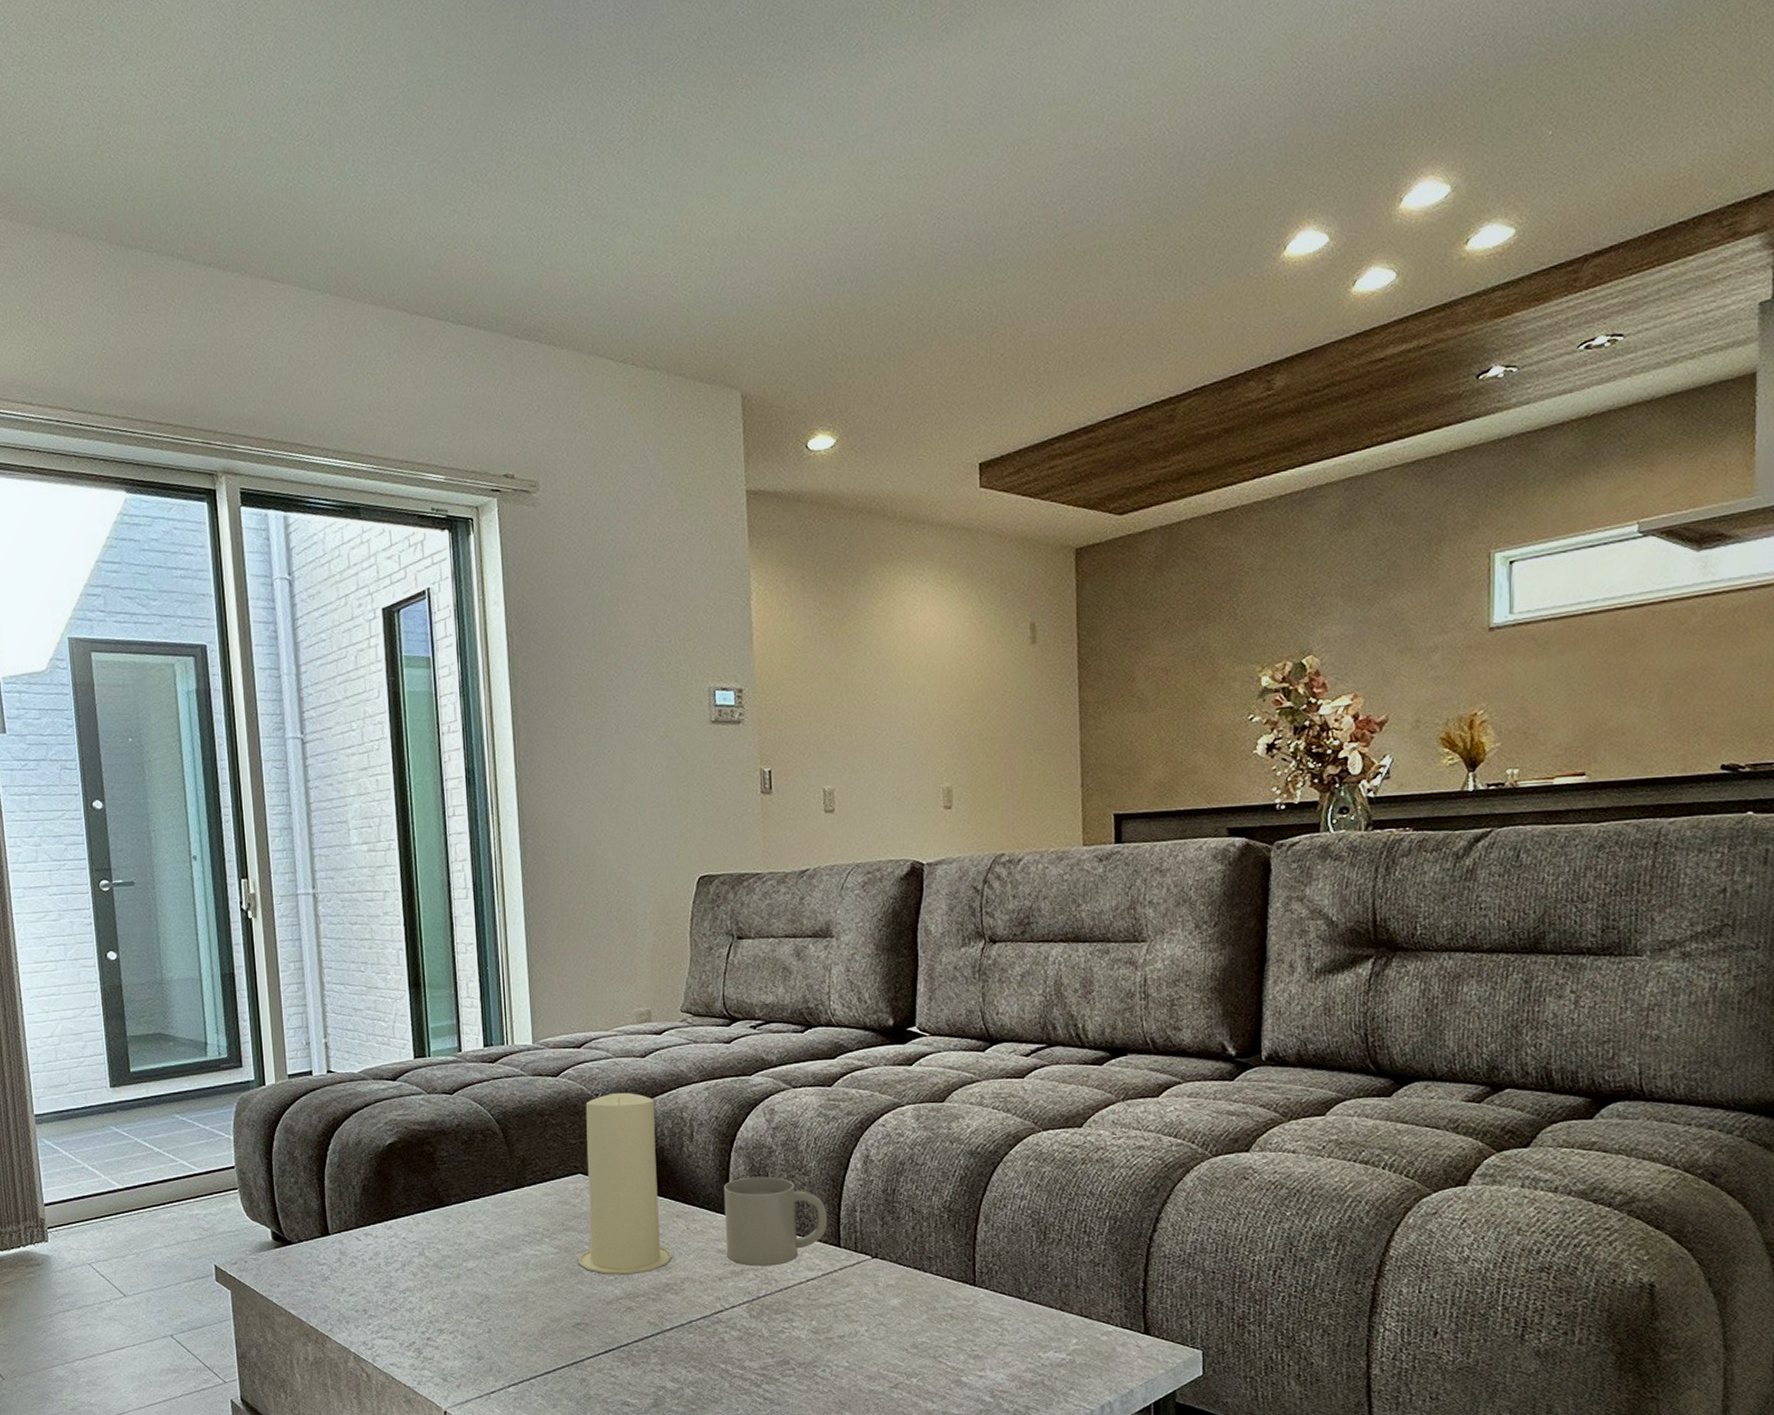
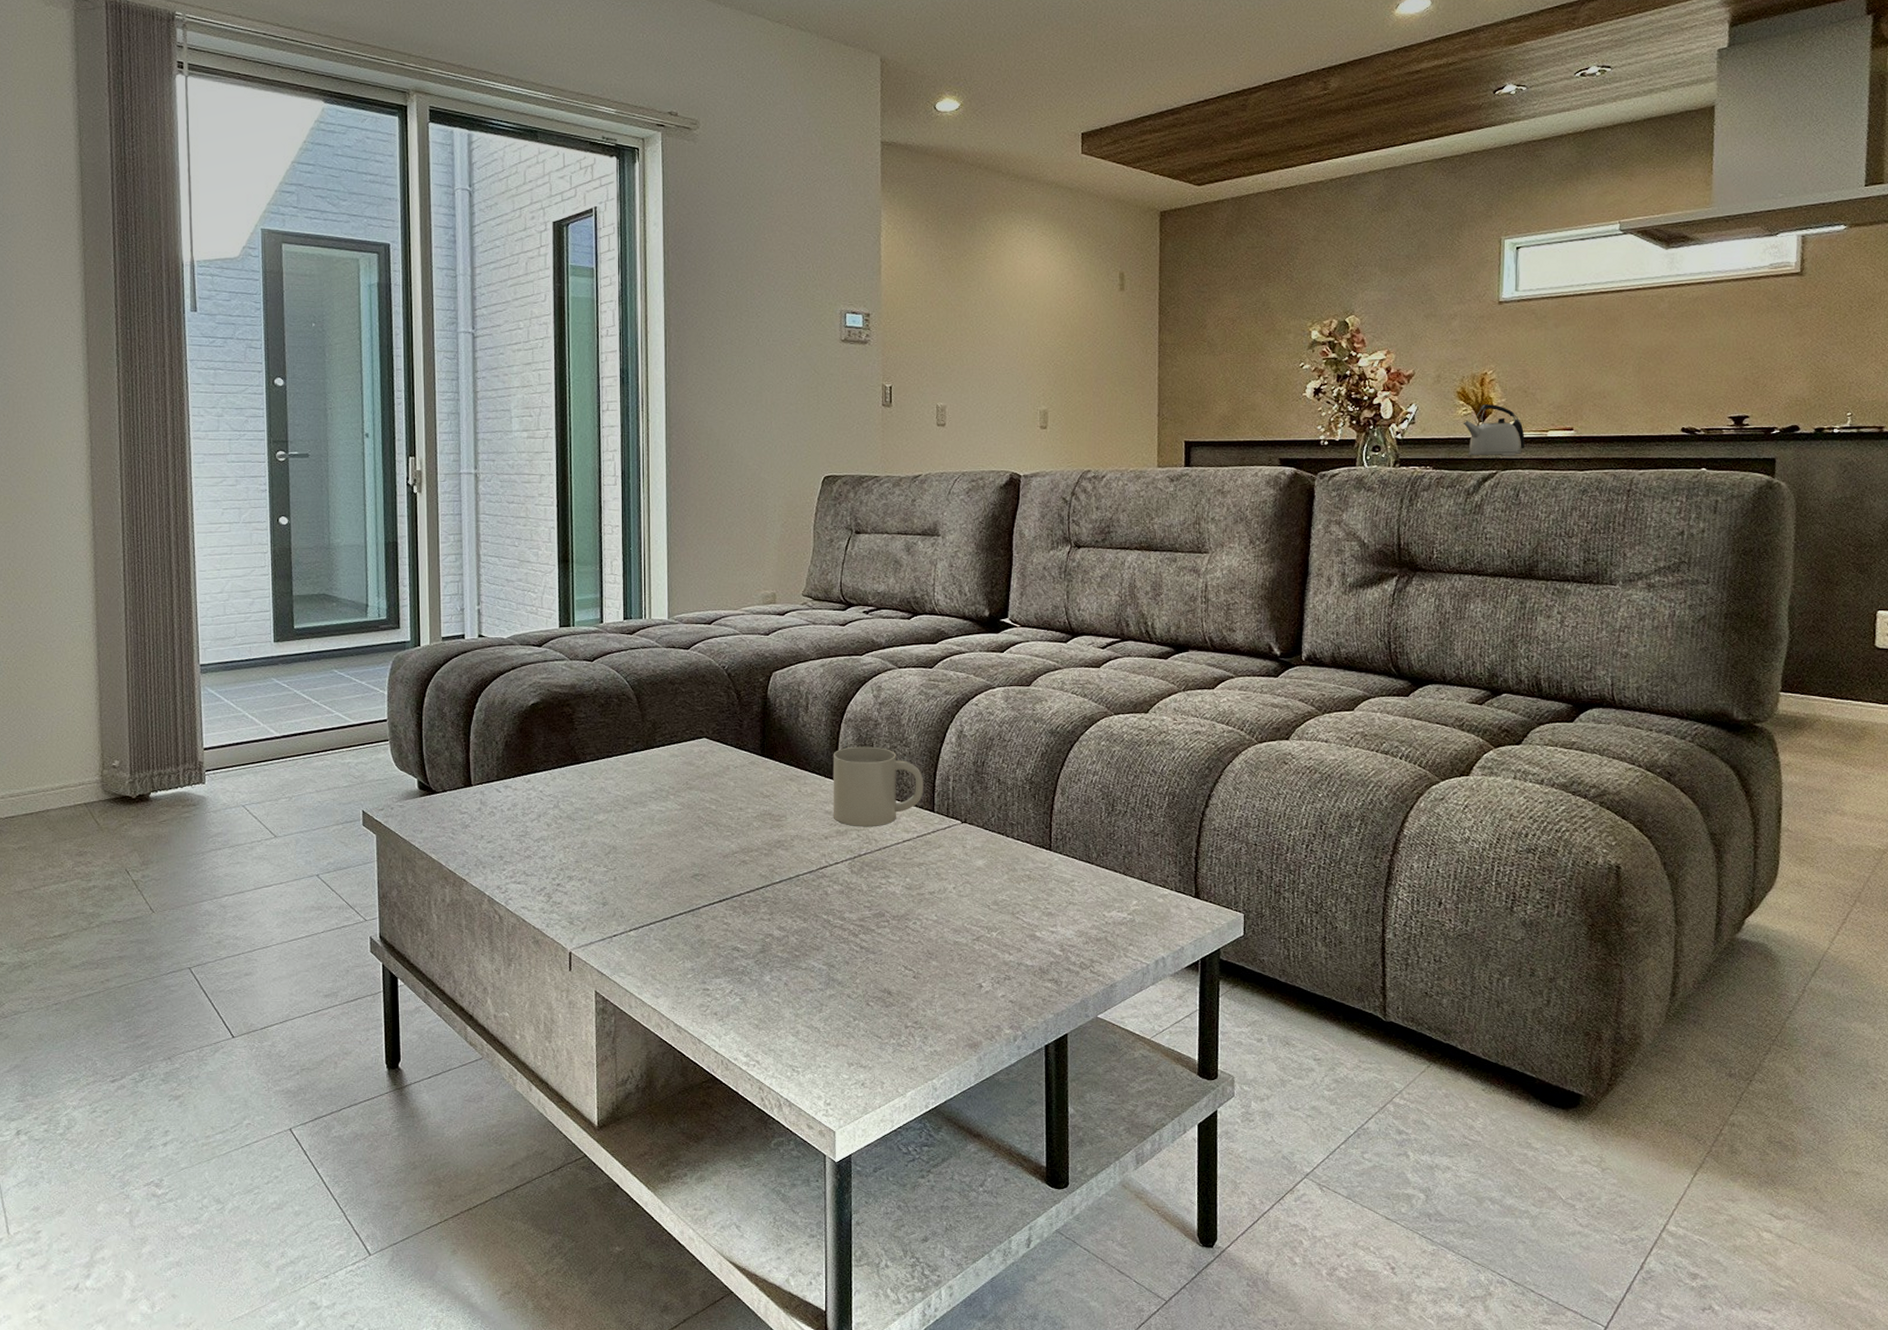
candle: present [578,1092,674,1275] -> none [699,666,785,831]
kettle: none [1448,750,1525,814] -> present [1463,404,1525,457]

